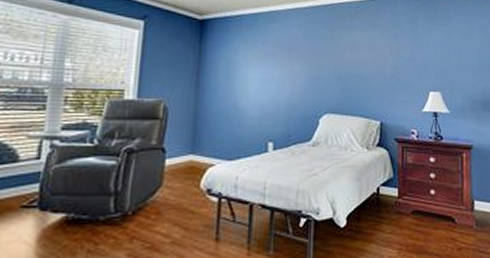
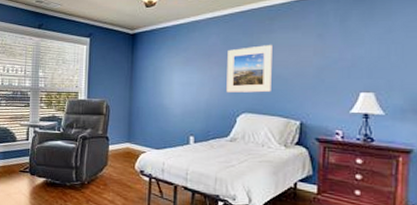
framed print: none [308,41,353,92] -> present [226,45,272,93]

